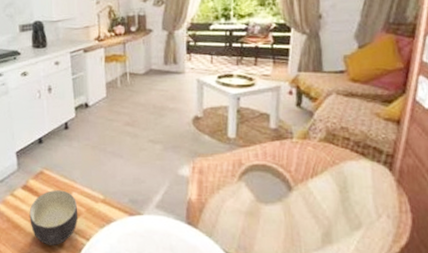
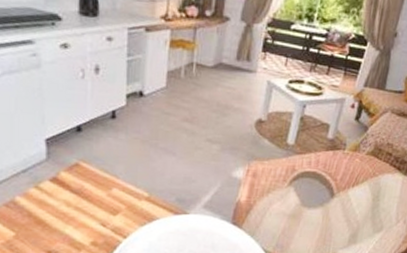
bowl: present [29,190,79,245] -> none [57,185,118,243]

